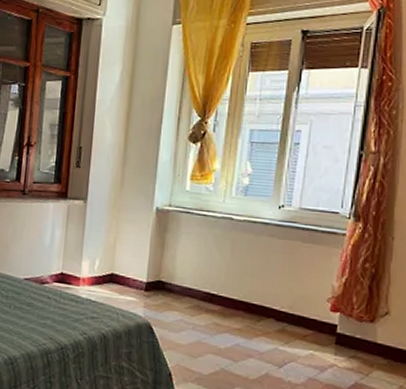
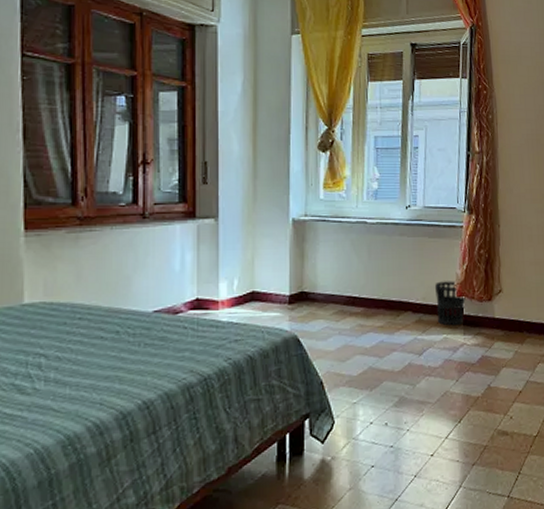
wastebasket: none [304,291,341,344] -> present [434,281,466,326]

